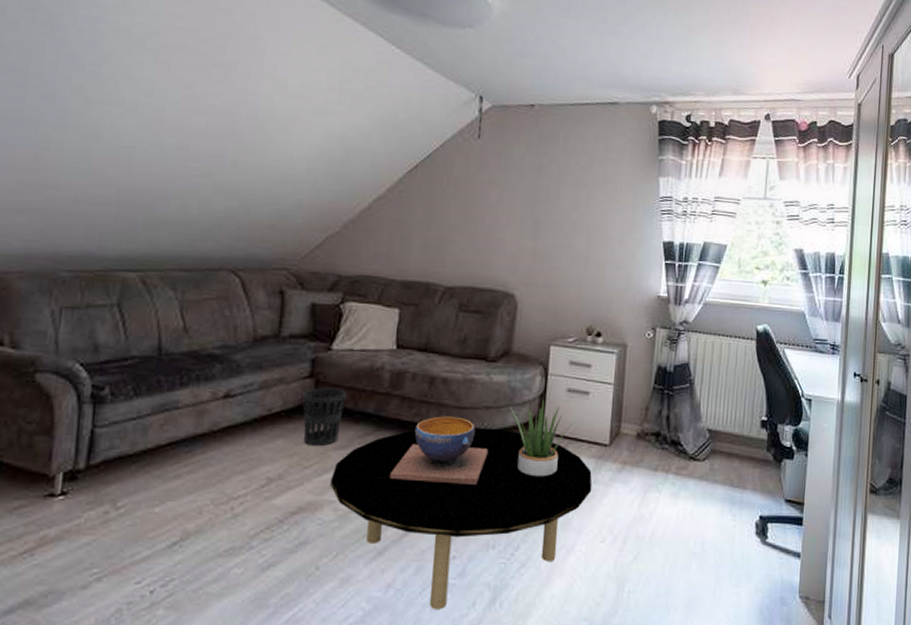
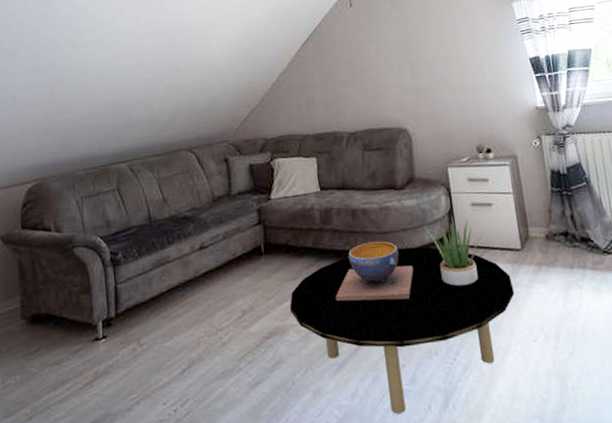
wastebasket: present [302,387,347,447] -> none [255,230,289,281]

